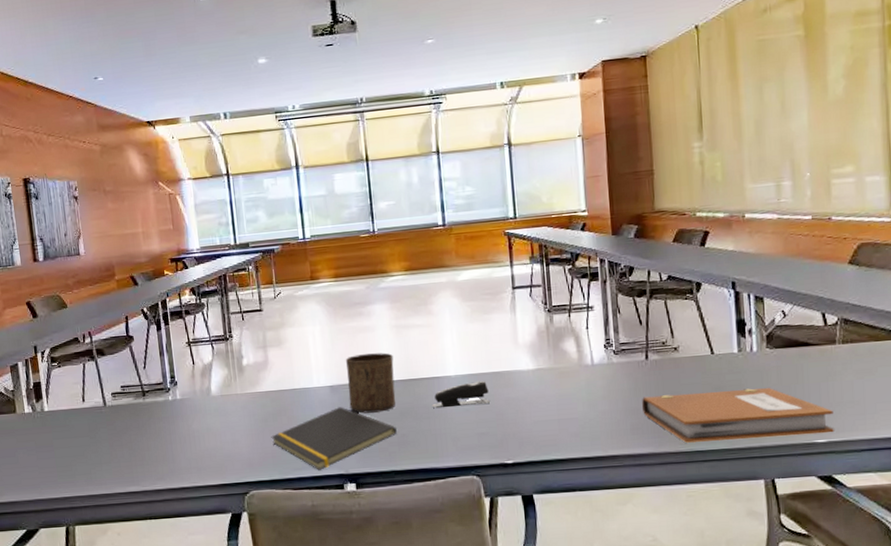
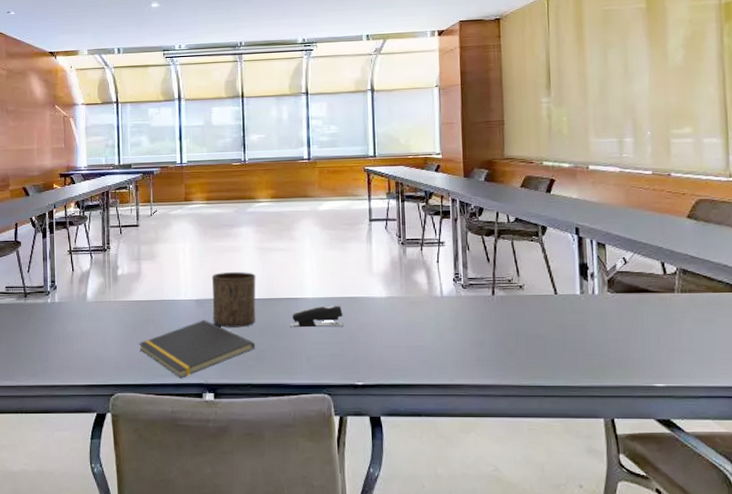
notebook: present [642,388,834,443] -> none [488,329,673,378]

